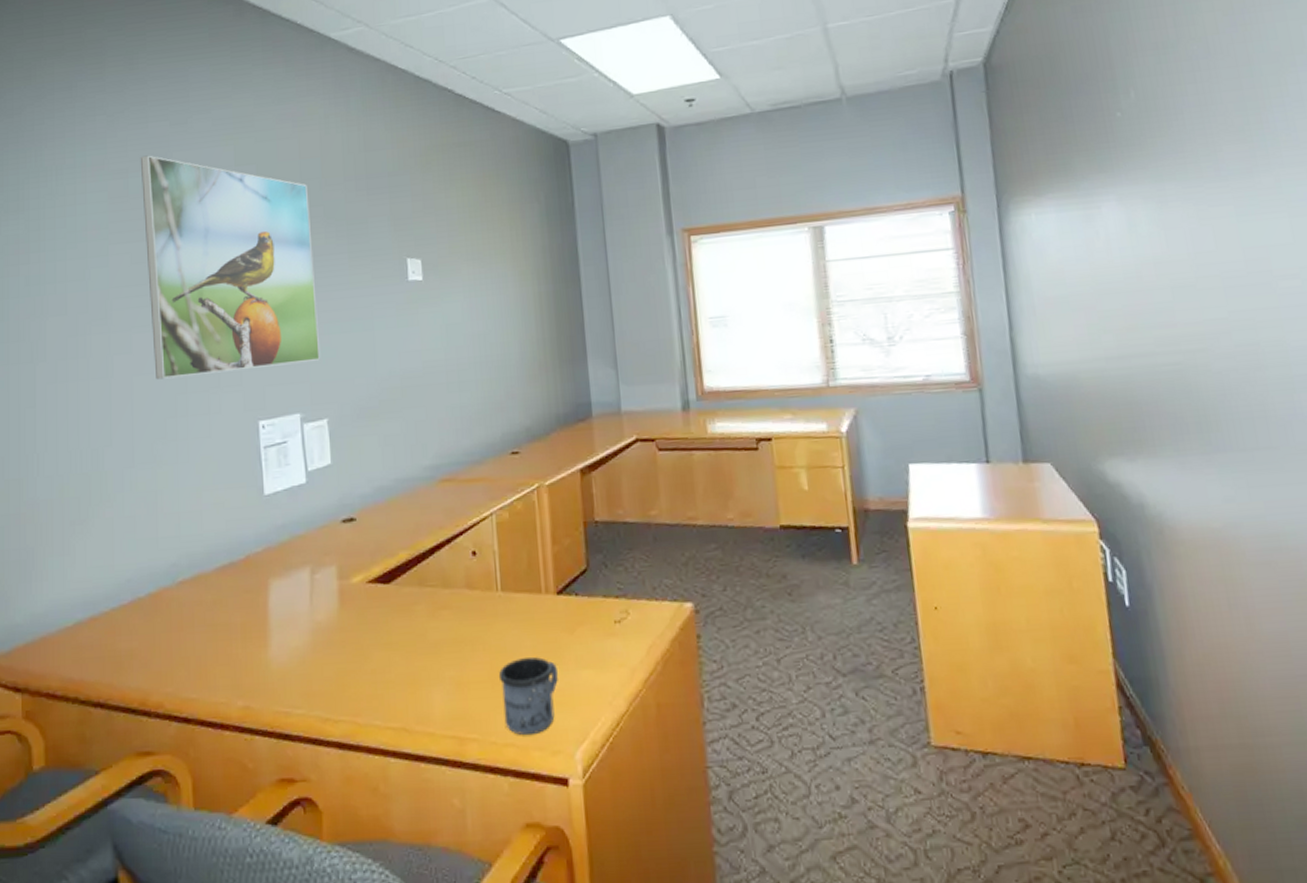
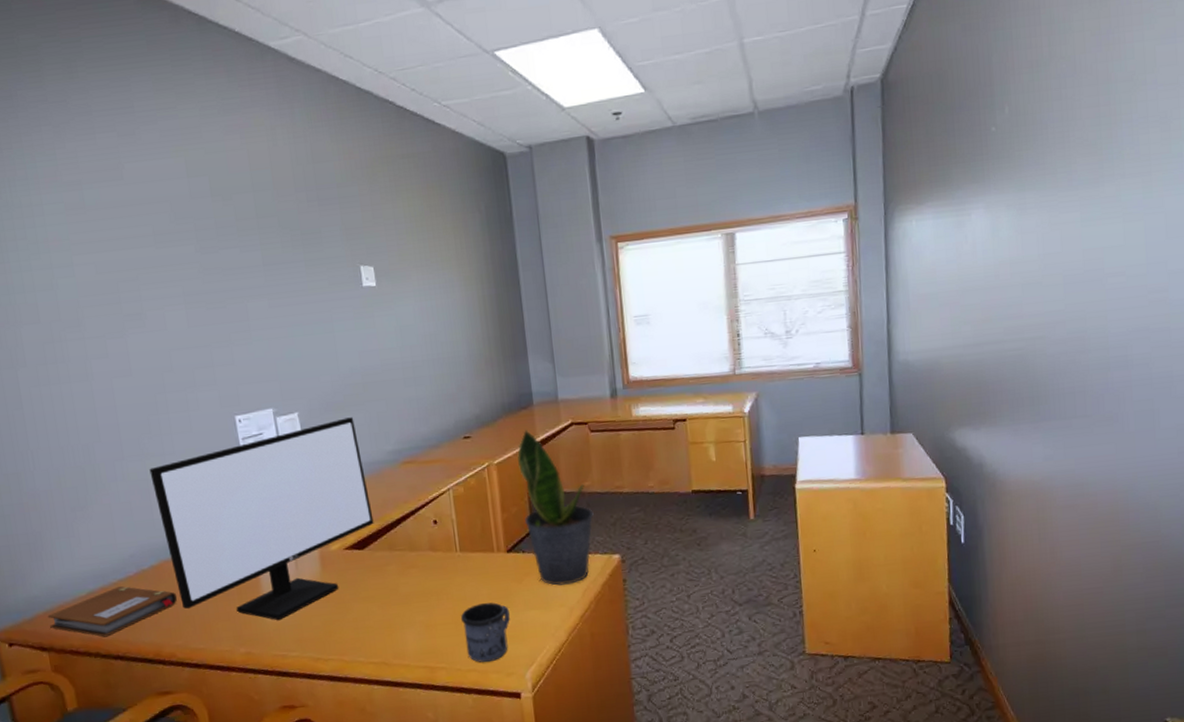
notebook: none [27,617,174,679] -> present [47,586,178,637]
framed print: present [140,155,320,380] -> none [92,166,286,381]
monitor: none [160,426,403,668] -> present [149,417,374,621]
potted plant: none [572,445,661,639] -> present [517,429,594,586]

